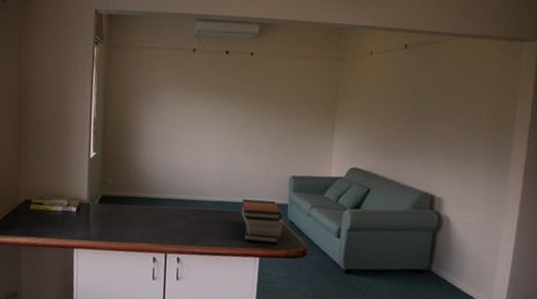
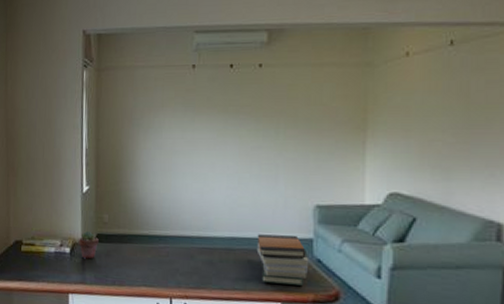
potted succulent: none [85,193,103,218] -> present [79,231,99,259]

